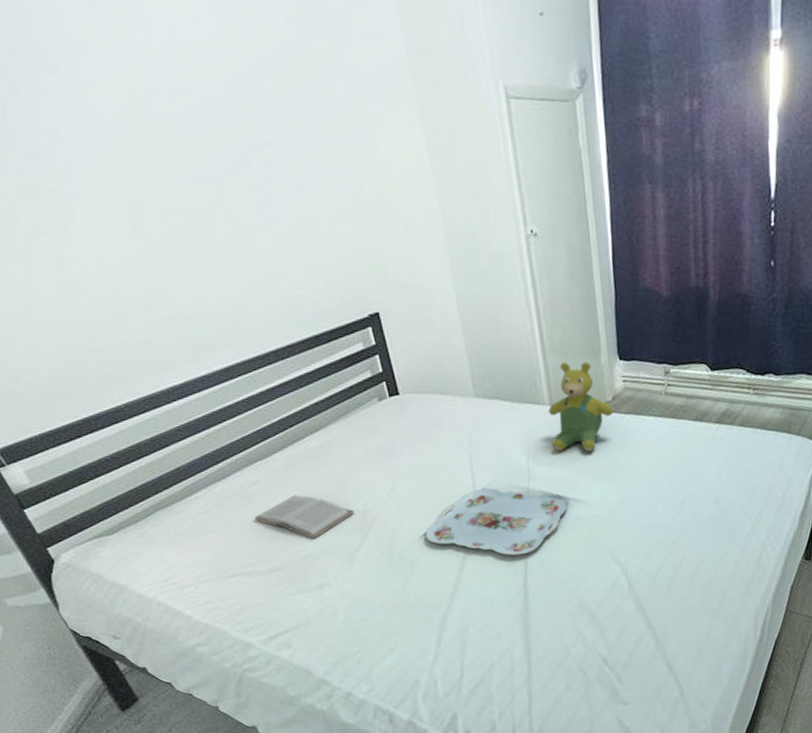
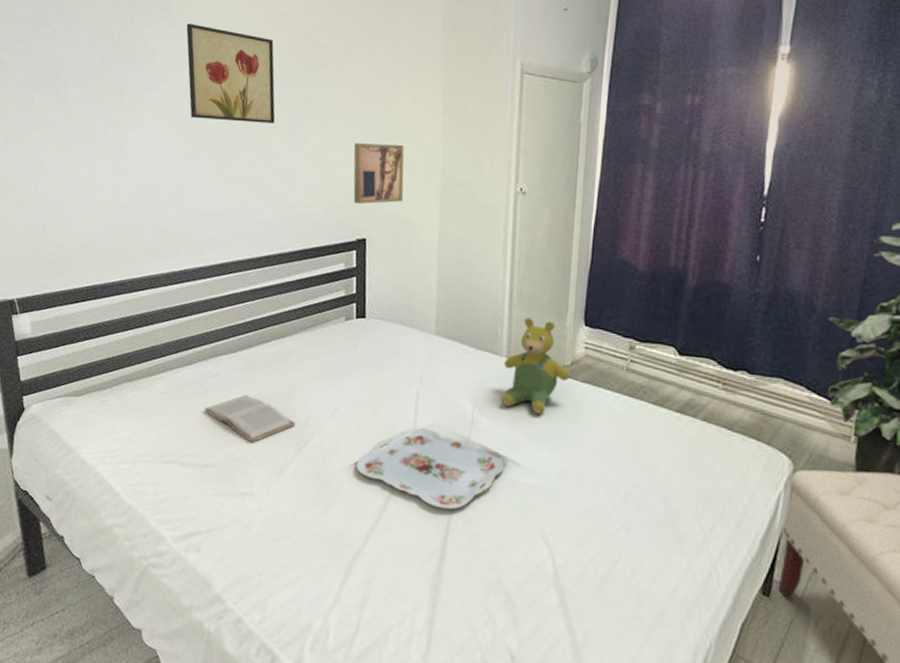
wall art: none [88,86,239,207] -> present [186,24,275,123]
wall art: none [339,202,409,277] -> present [353,143,405,205]

